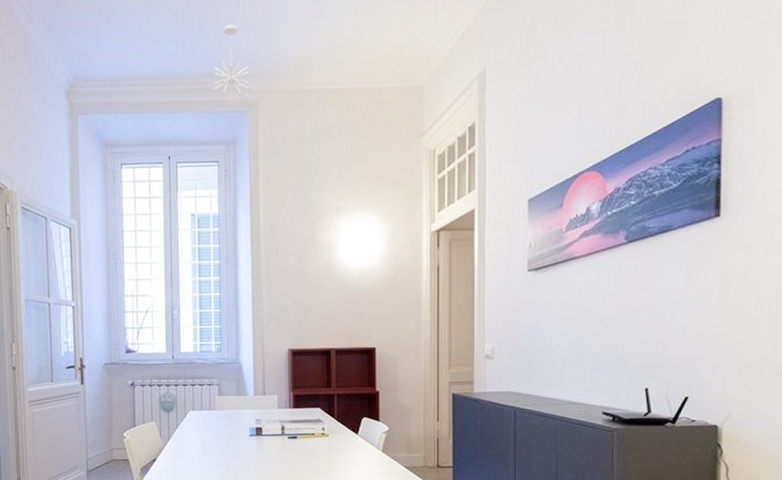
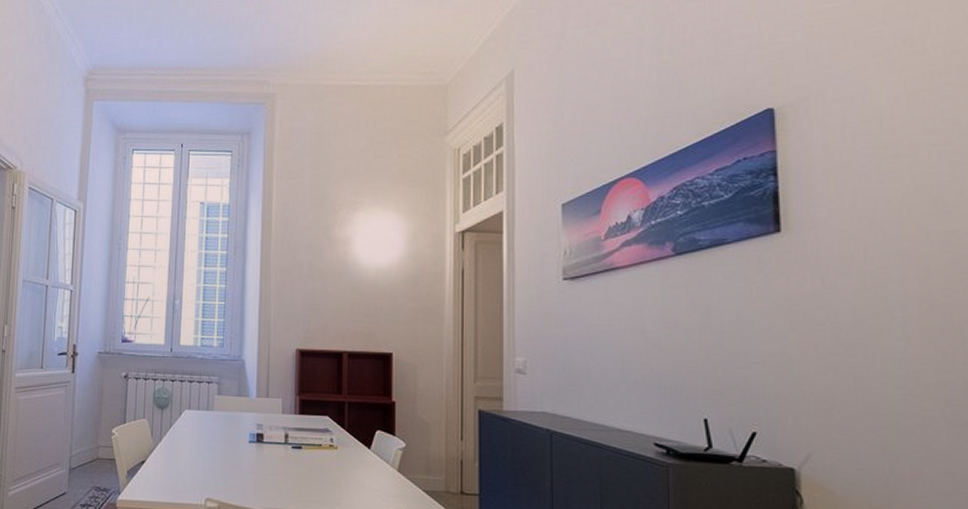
pendant light: present [213,24,250,101] -> none [231,20,269,93]

